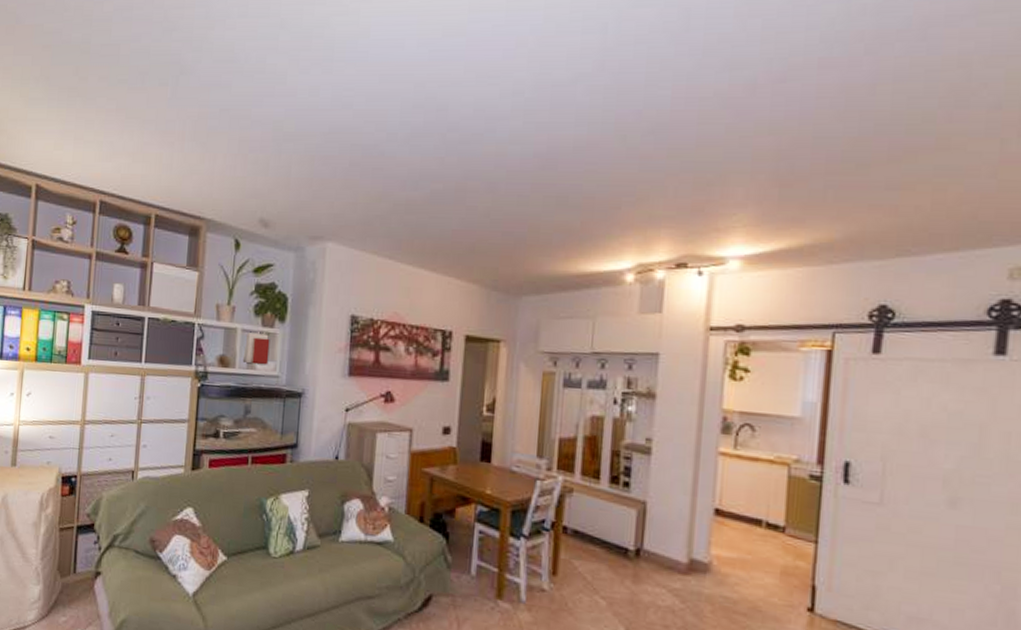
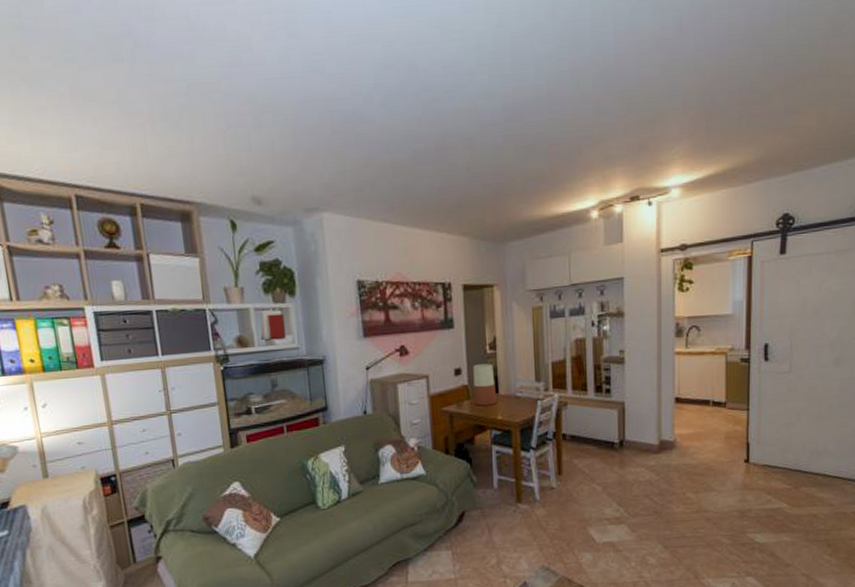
vase: none [460,425,489,476] -> present [473,363,498,406]

